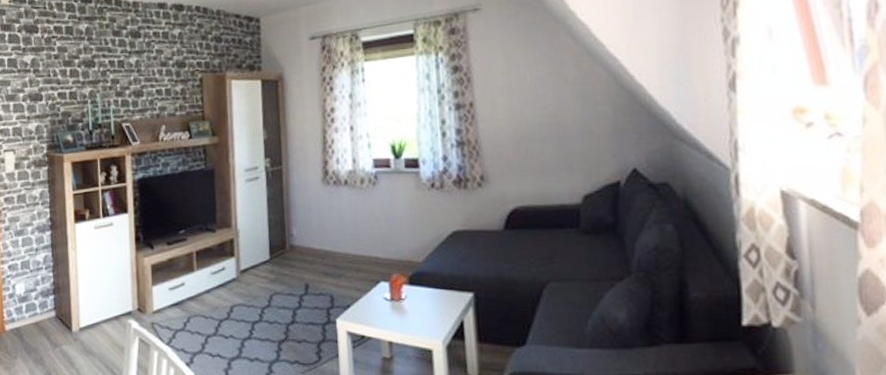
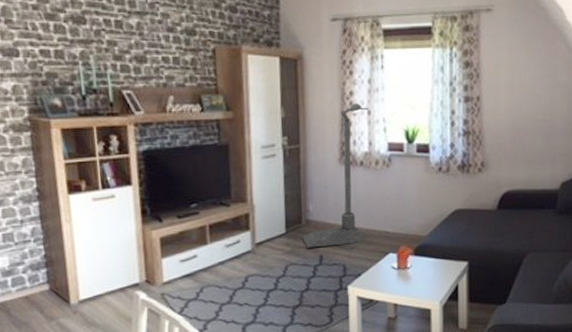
street lamp: none [285,119,352,276] -> present [301,103,369,248]

